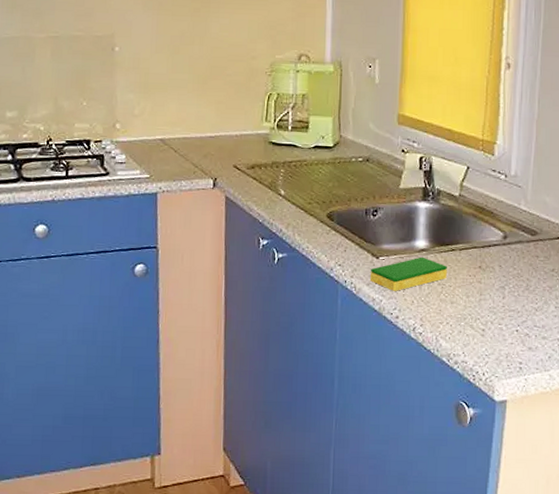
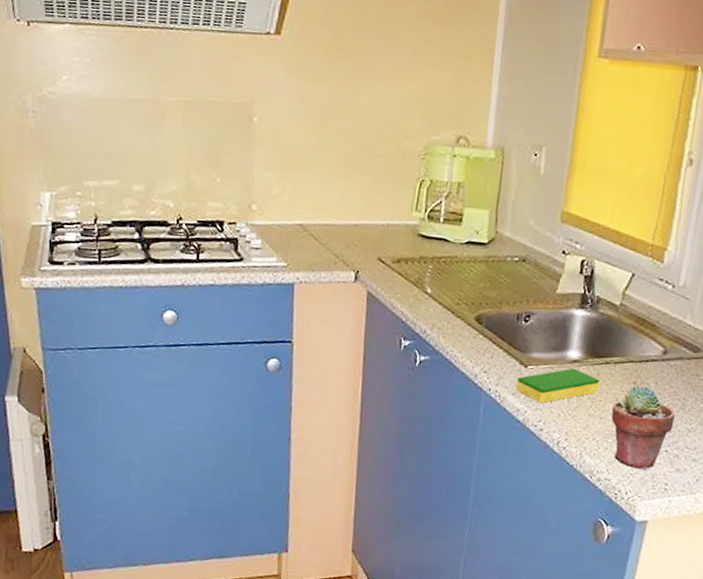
potted succulent: none [462,270,521,351] -> present [611,386,675,471]

